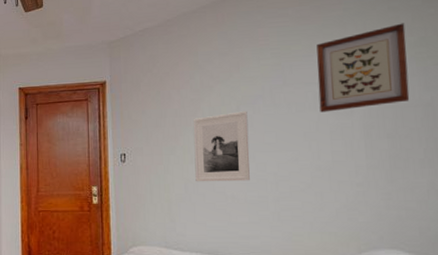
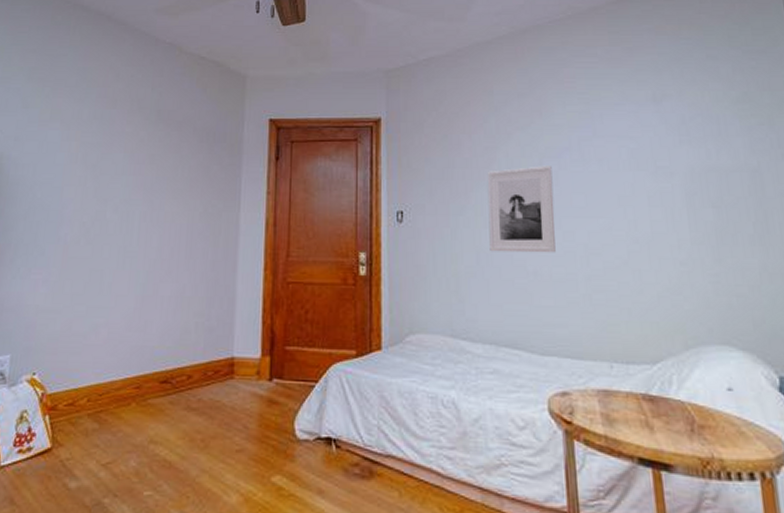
wall art: present [316,23,410,113] -> none [630,74,735,173]

